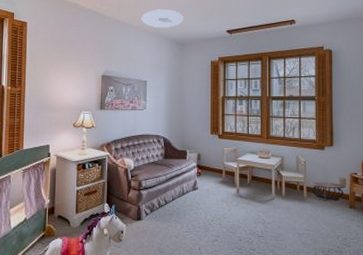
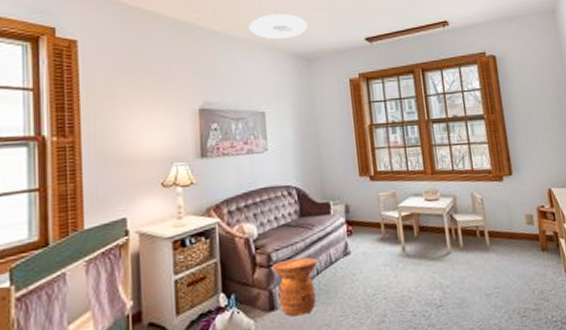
side table: none [141,187,173,227] -> present [271,257,318,317]
coffee table: present [310,181,346,202] -> none [491,221,534,247]

